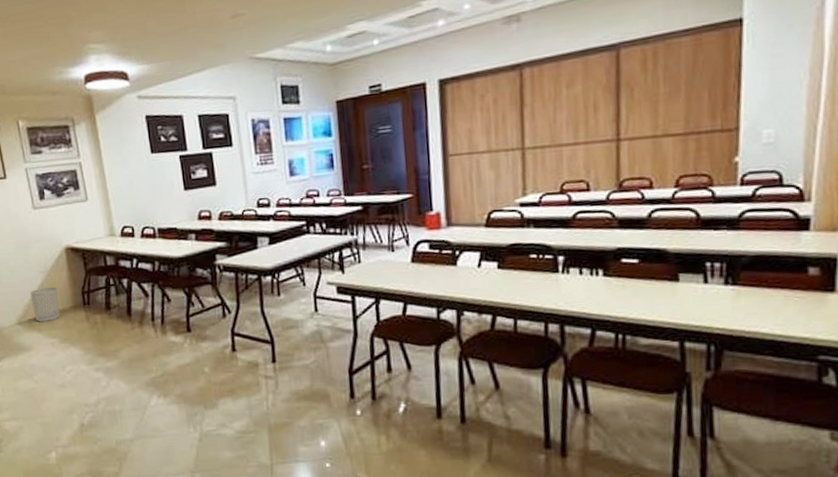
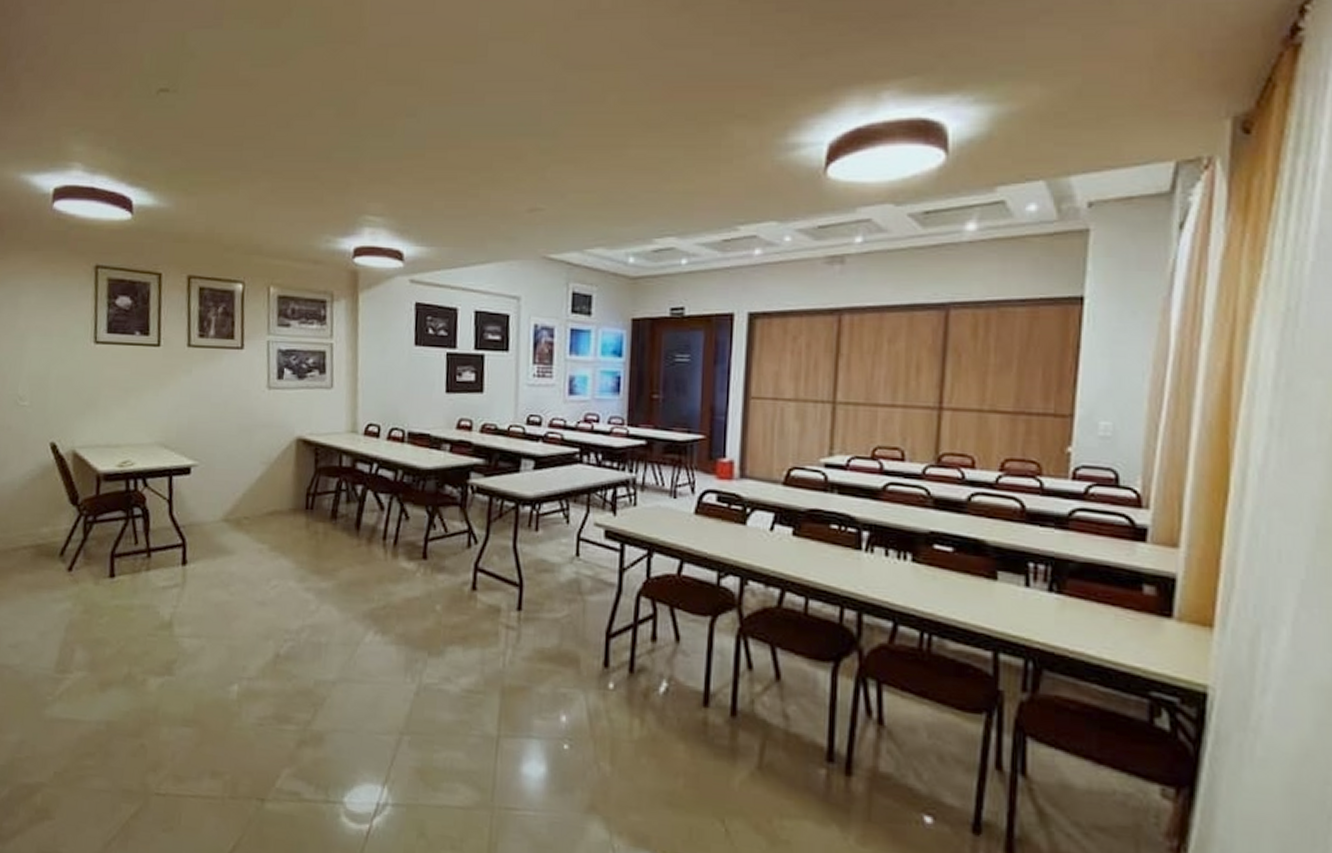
waste bin: present [30,286,60,322] -> none [244,481,278,523]

